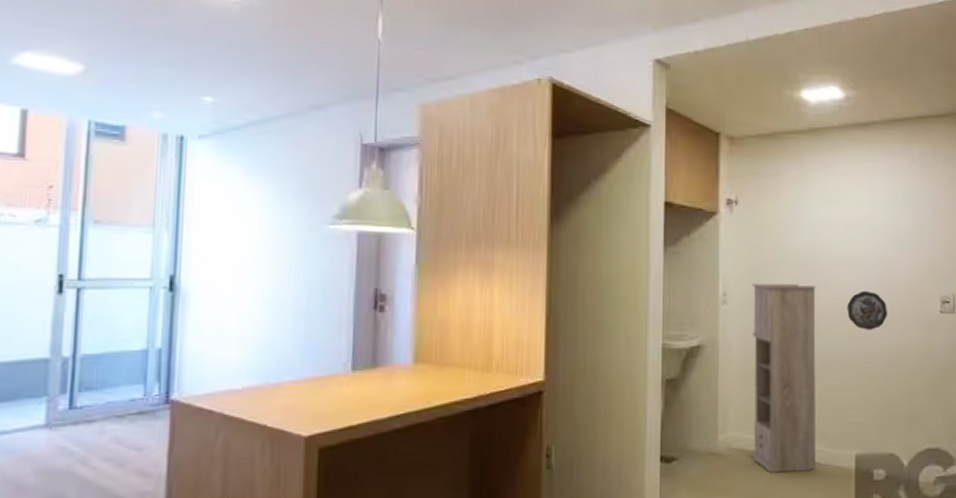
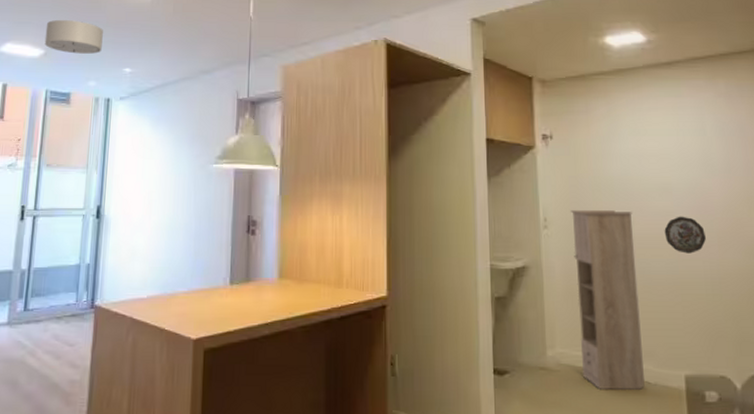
ceiling light: none [83,24,171,75] -> present [44,19,103,54]

